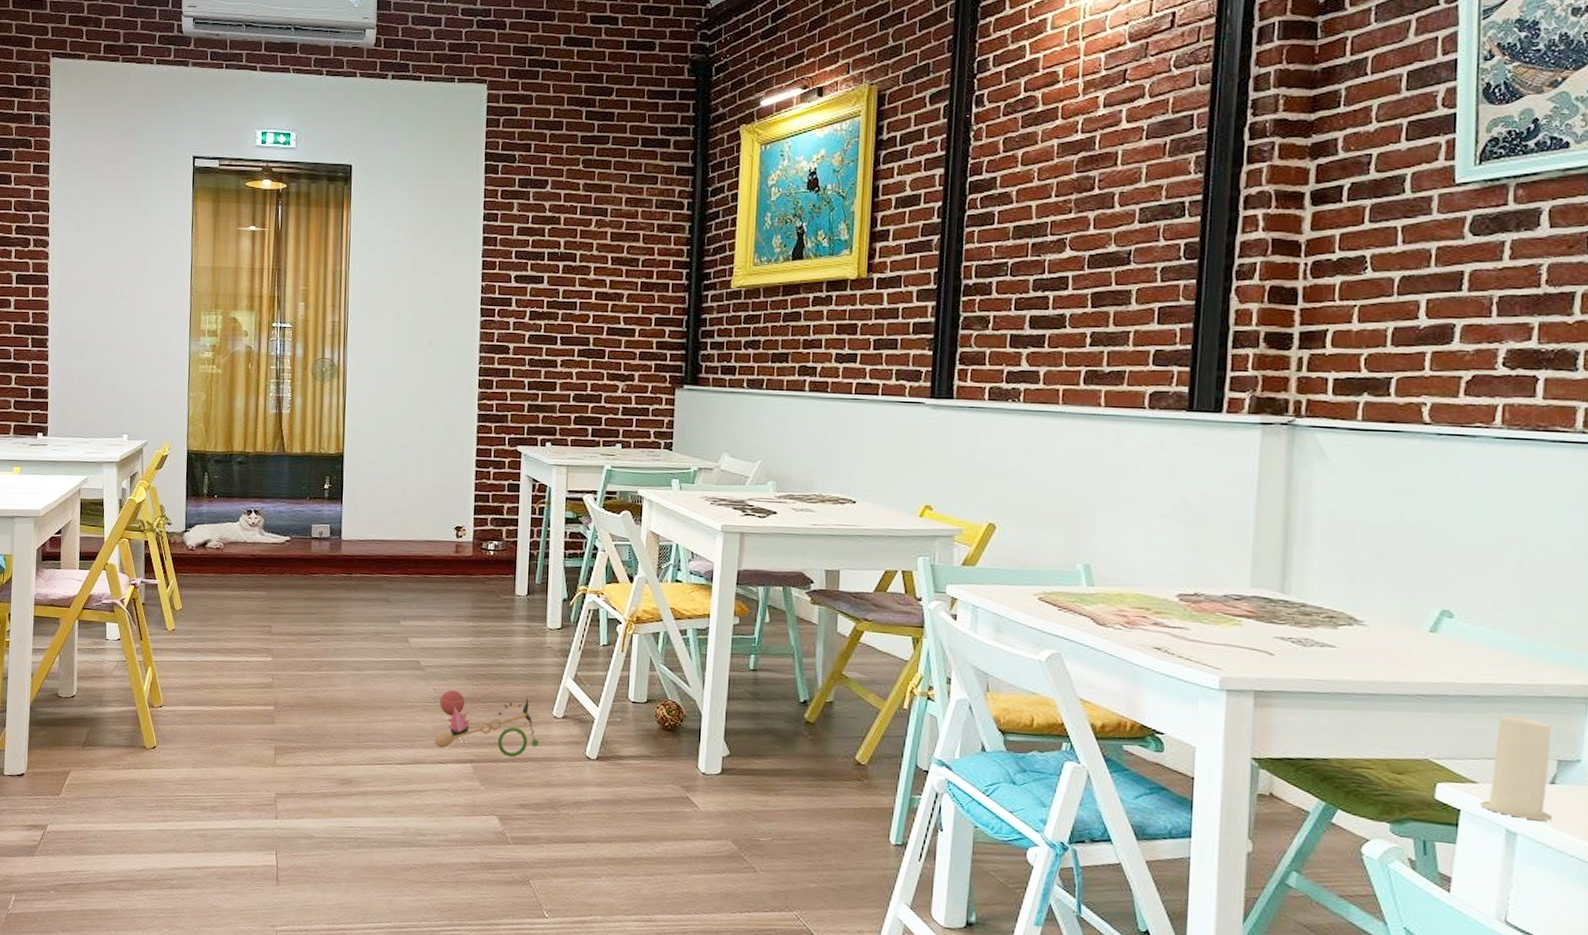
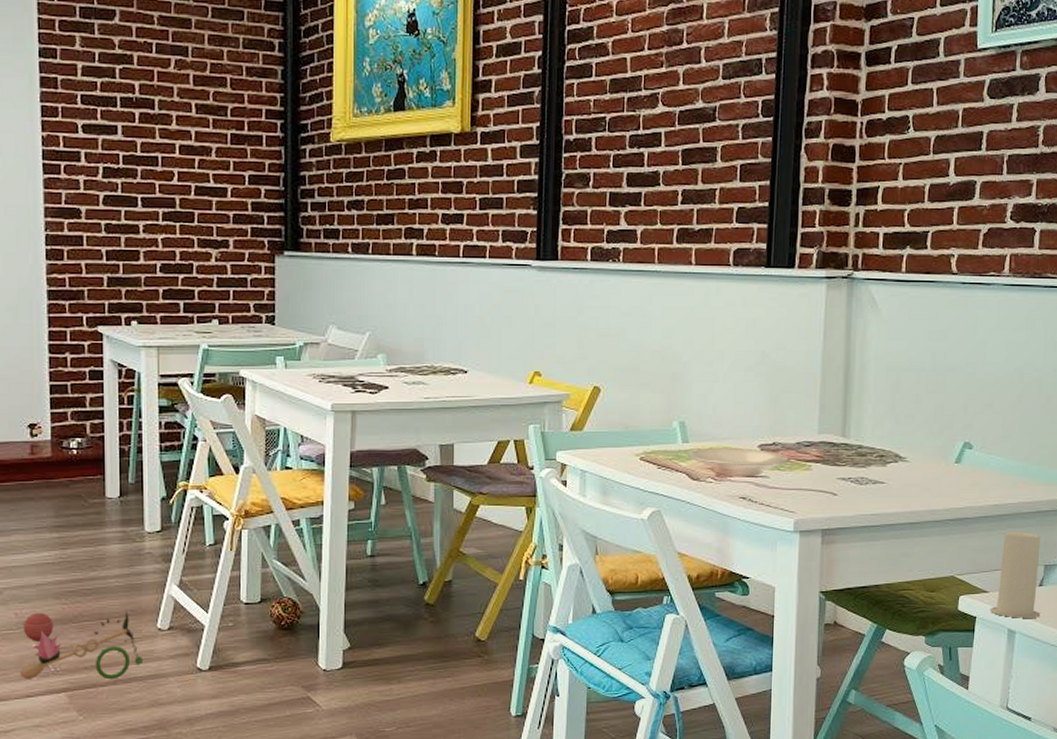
saucer: none [1093,593,1214,628] -> present [688,448,789,477]

